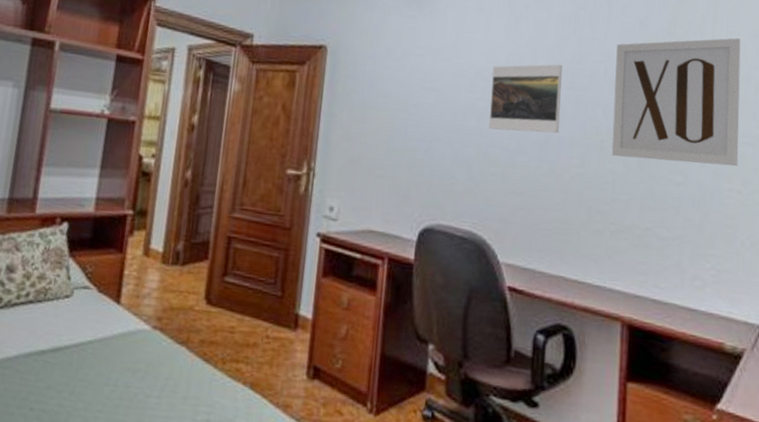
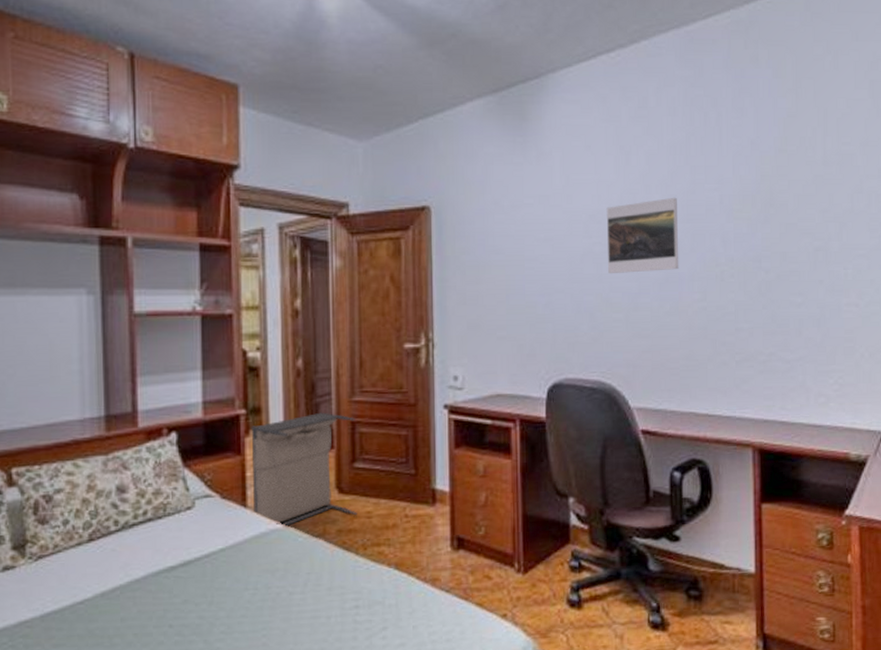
laundry hamper: none [125,223,232,329] -> present [251,412,357,527]
wall art: present [611,37,741,167] -> none [730,147,855,285]

